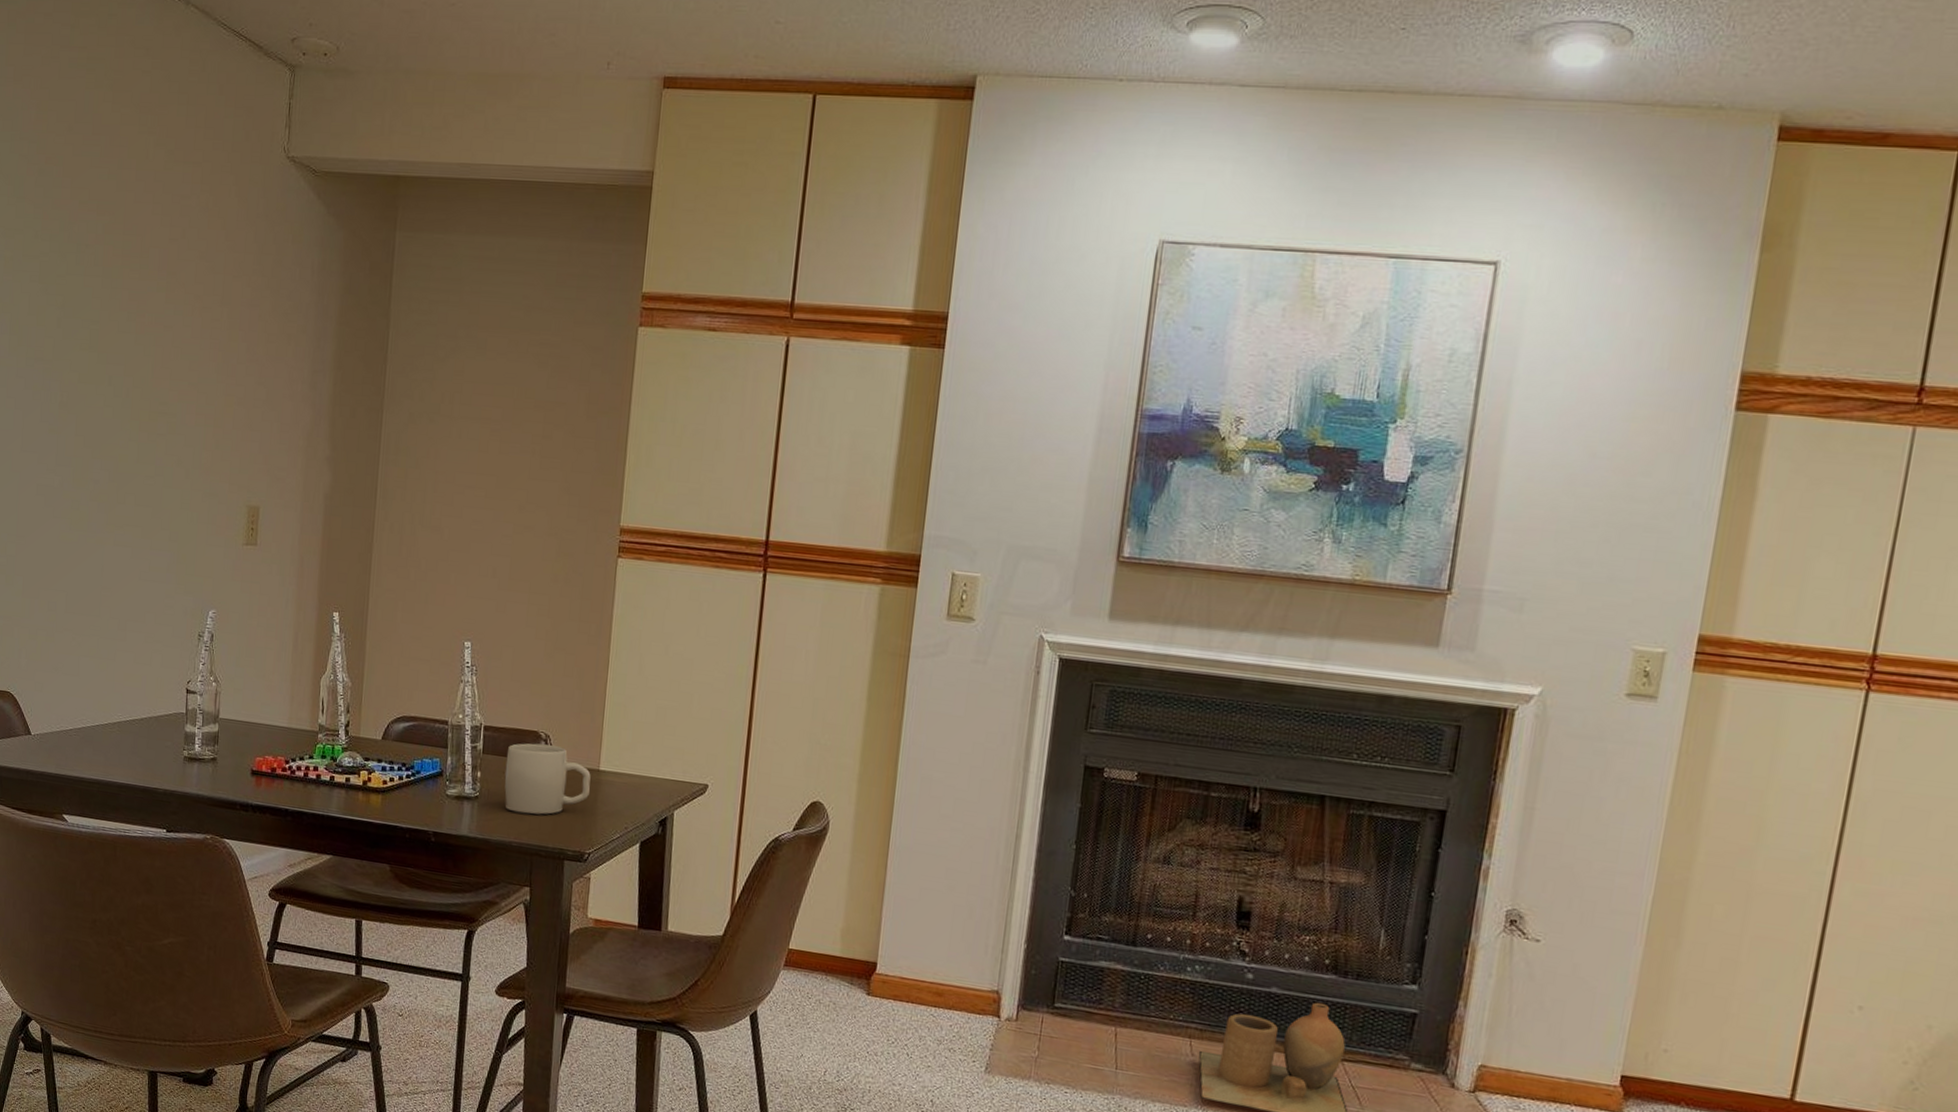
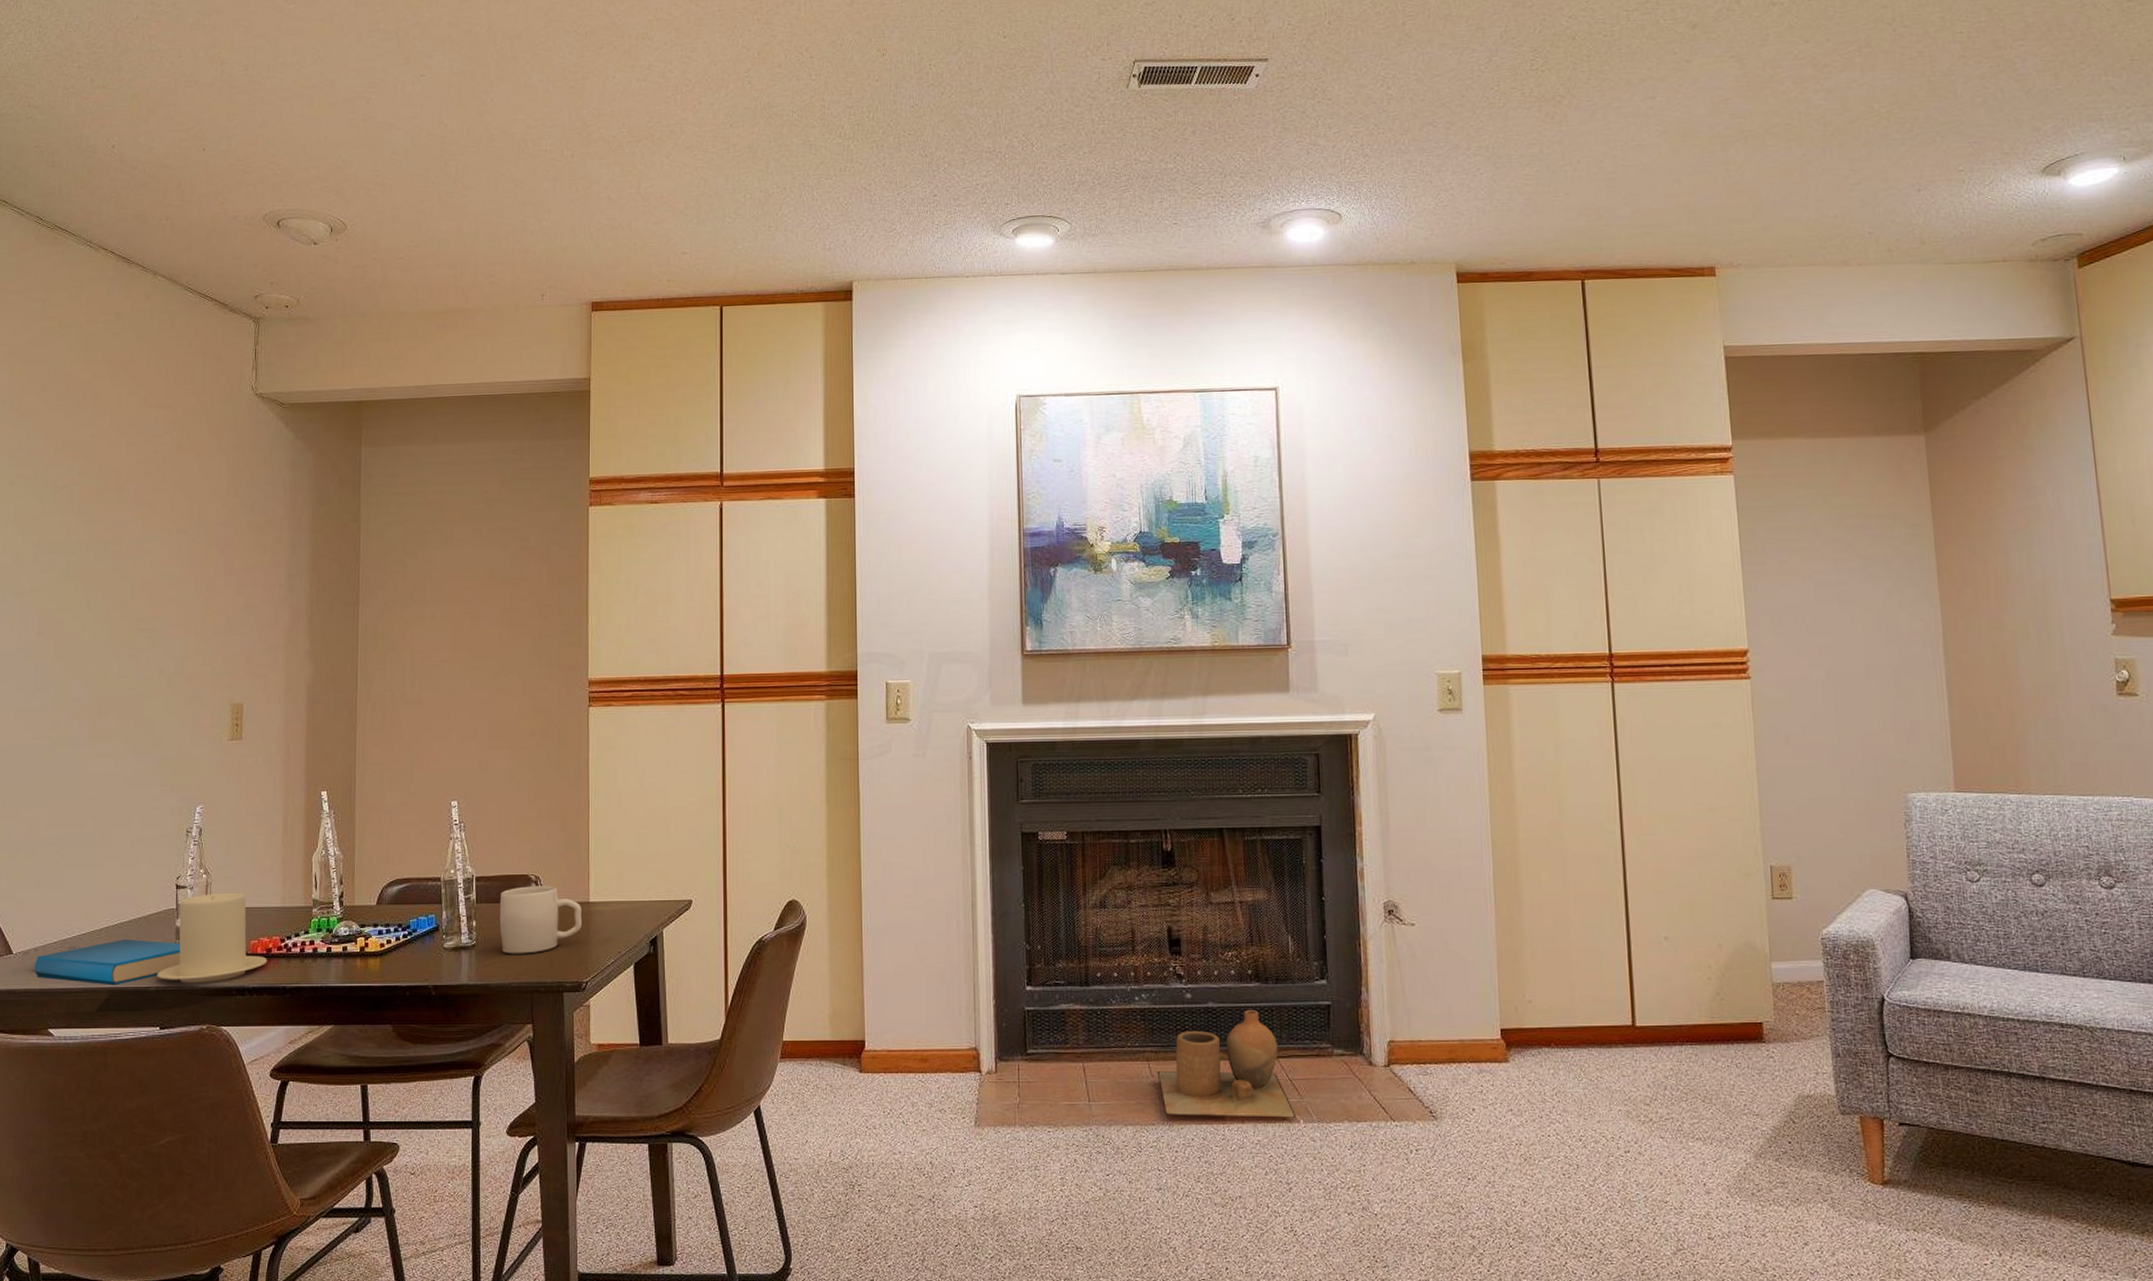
book: none [50,736,189,782] -> present [34,939,181,986]
candle: none [165,703,272,794] -> present [157,892,268,984]

